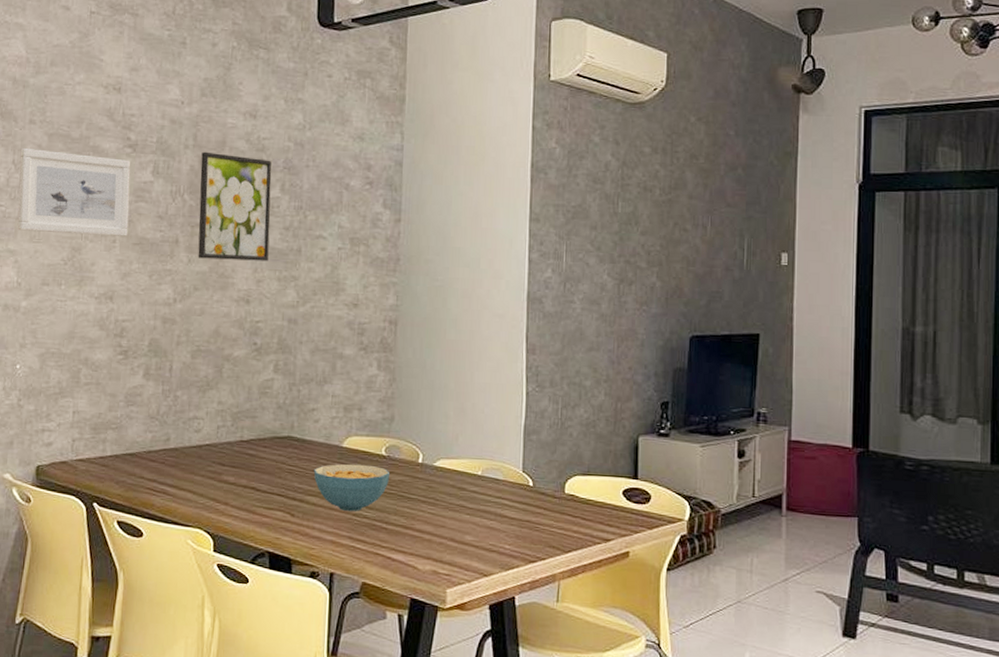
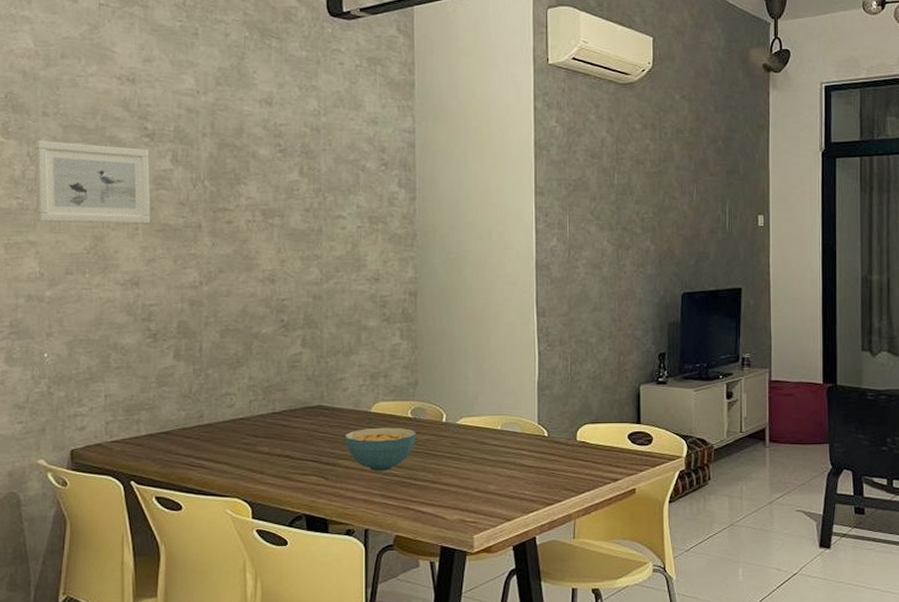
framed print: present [198,151,272,261] -> none [219,139,291,242]

